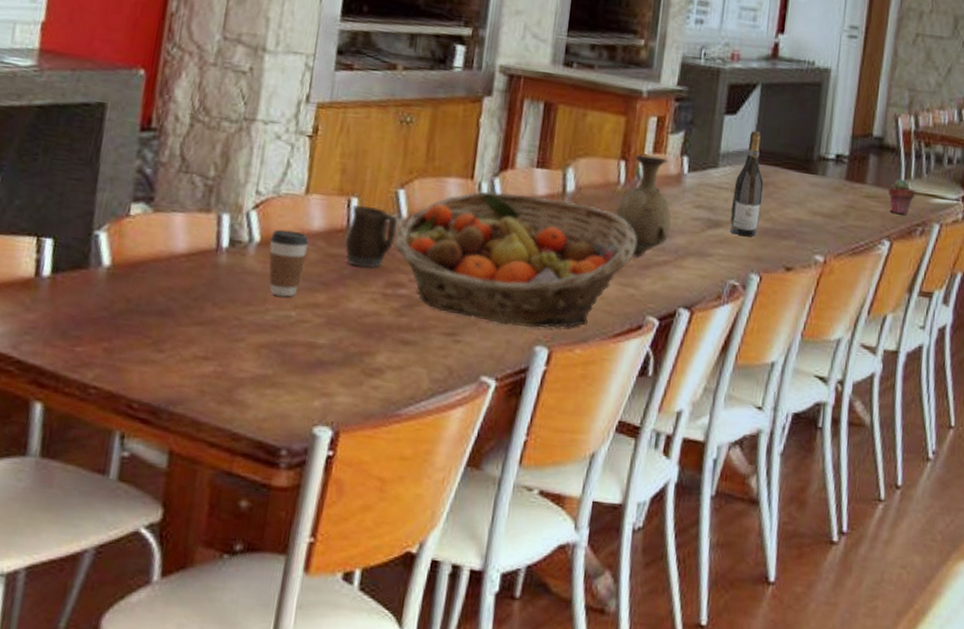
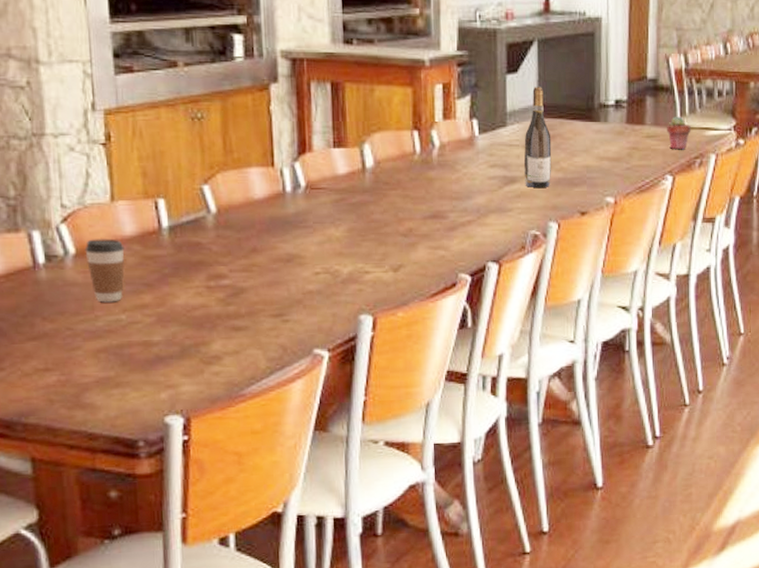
mug: present [344,205,397,268] -> none [159,206,209,263]
fruit basket: present [393,191,637,329] -> none [207,175,441,300]
vase: present [614,154,672,257] -> none [415,123,470,221]

